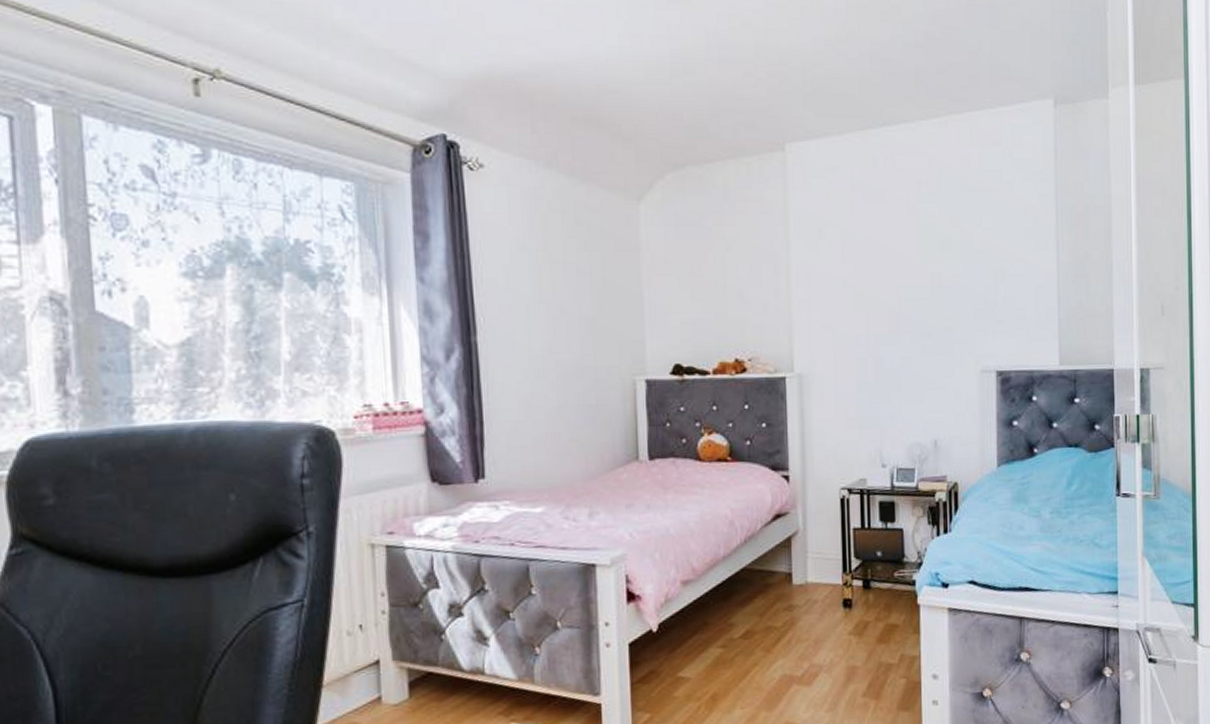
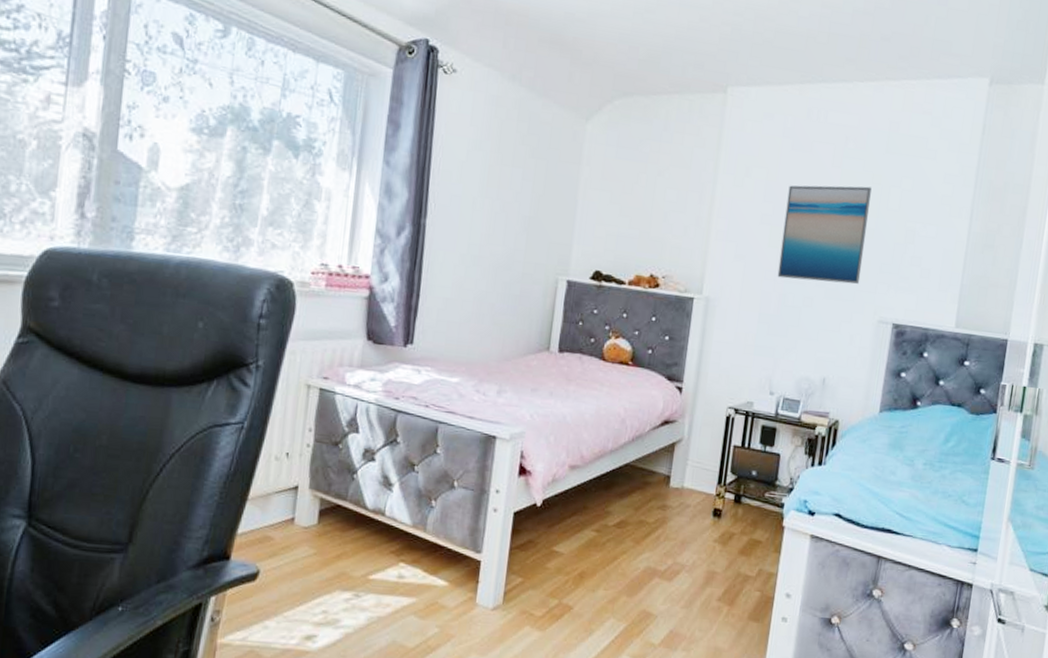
wall art: none [867,230,956,341] -> present [777,185,872,285]

